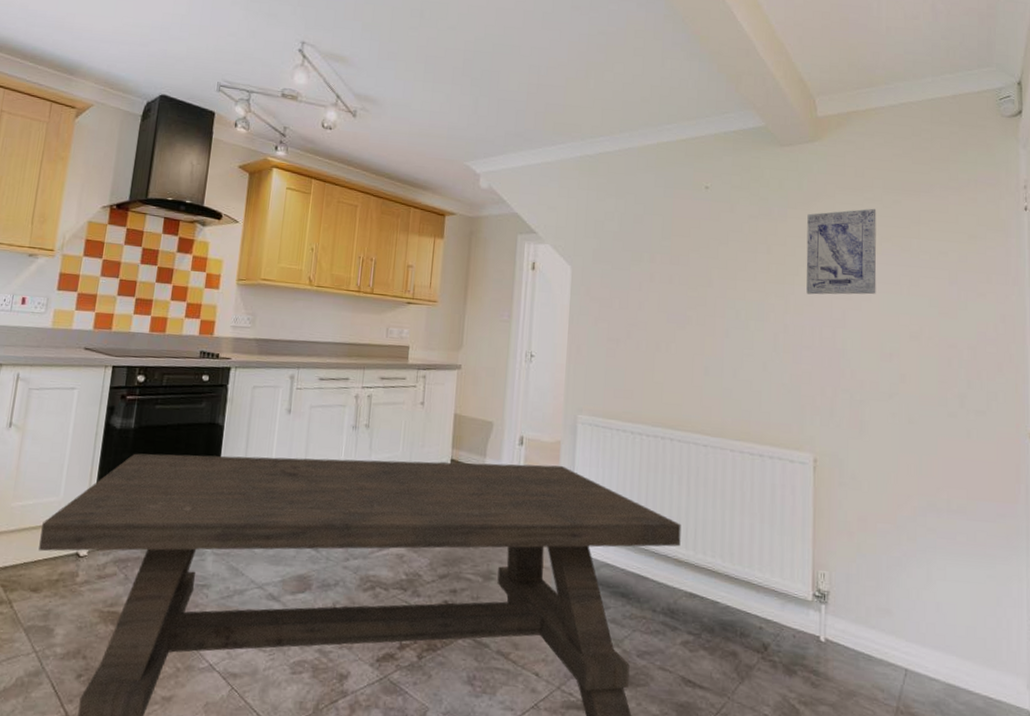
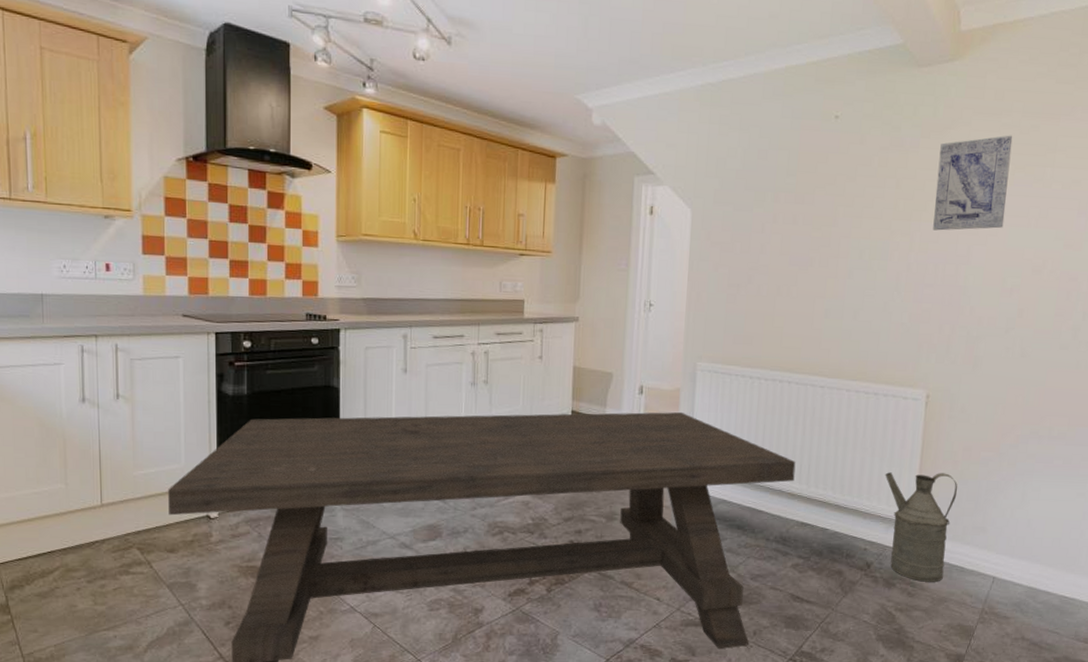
watering can: none [776,541,856,672] -> present [885,472,958,582]

